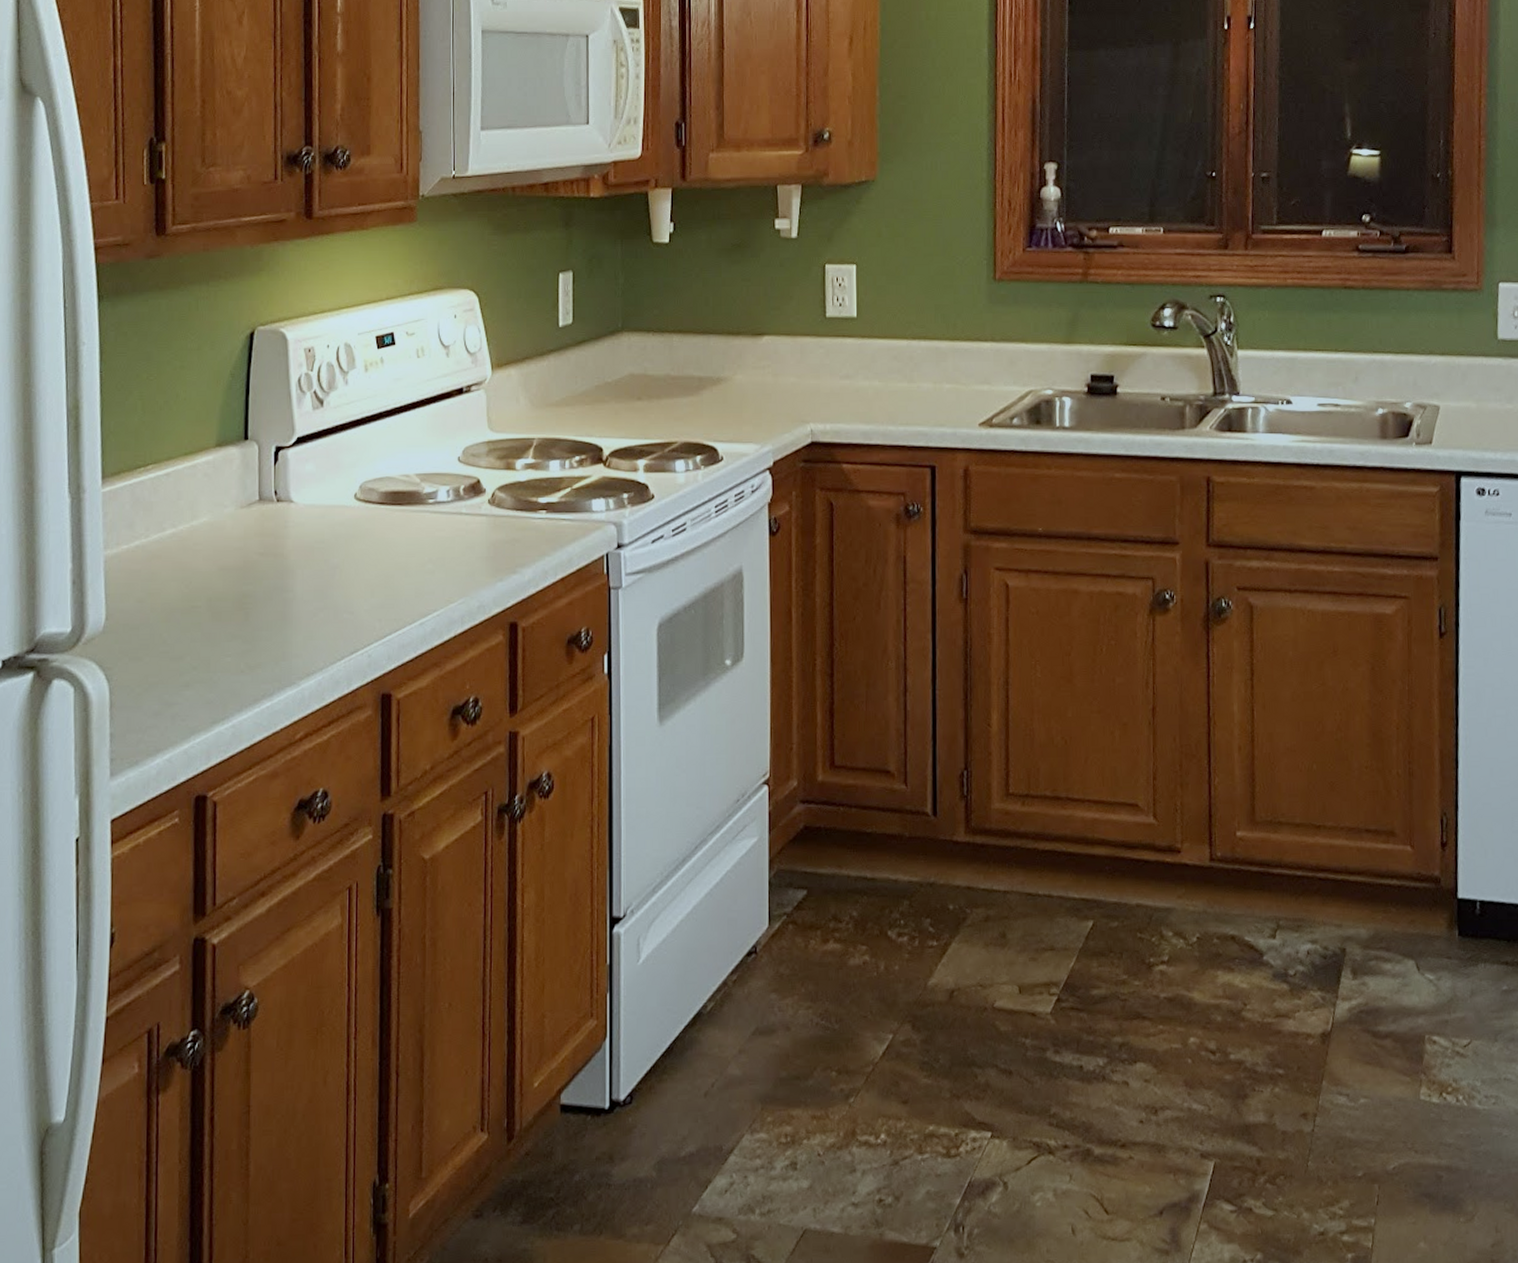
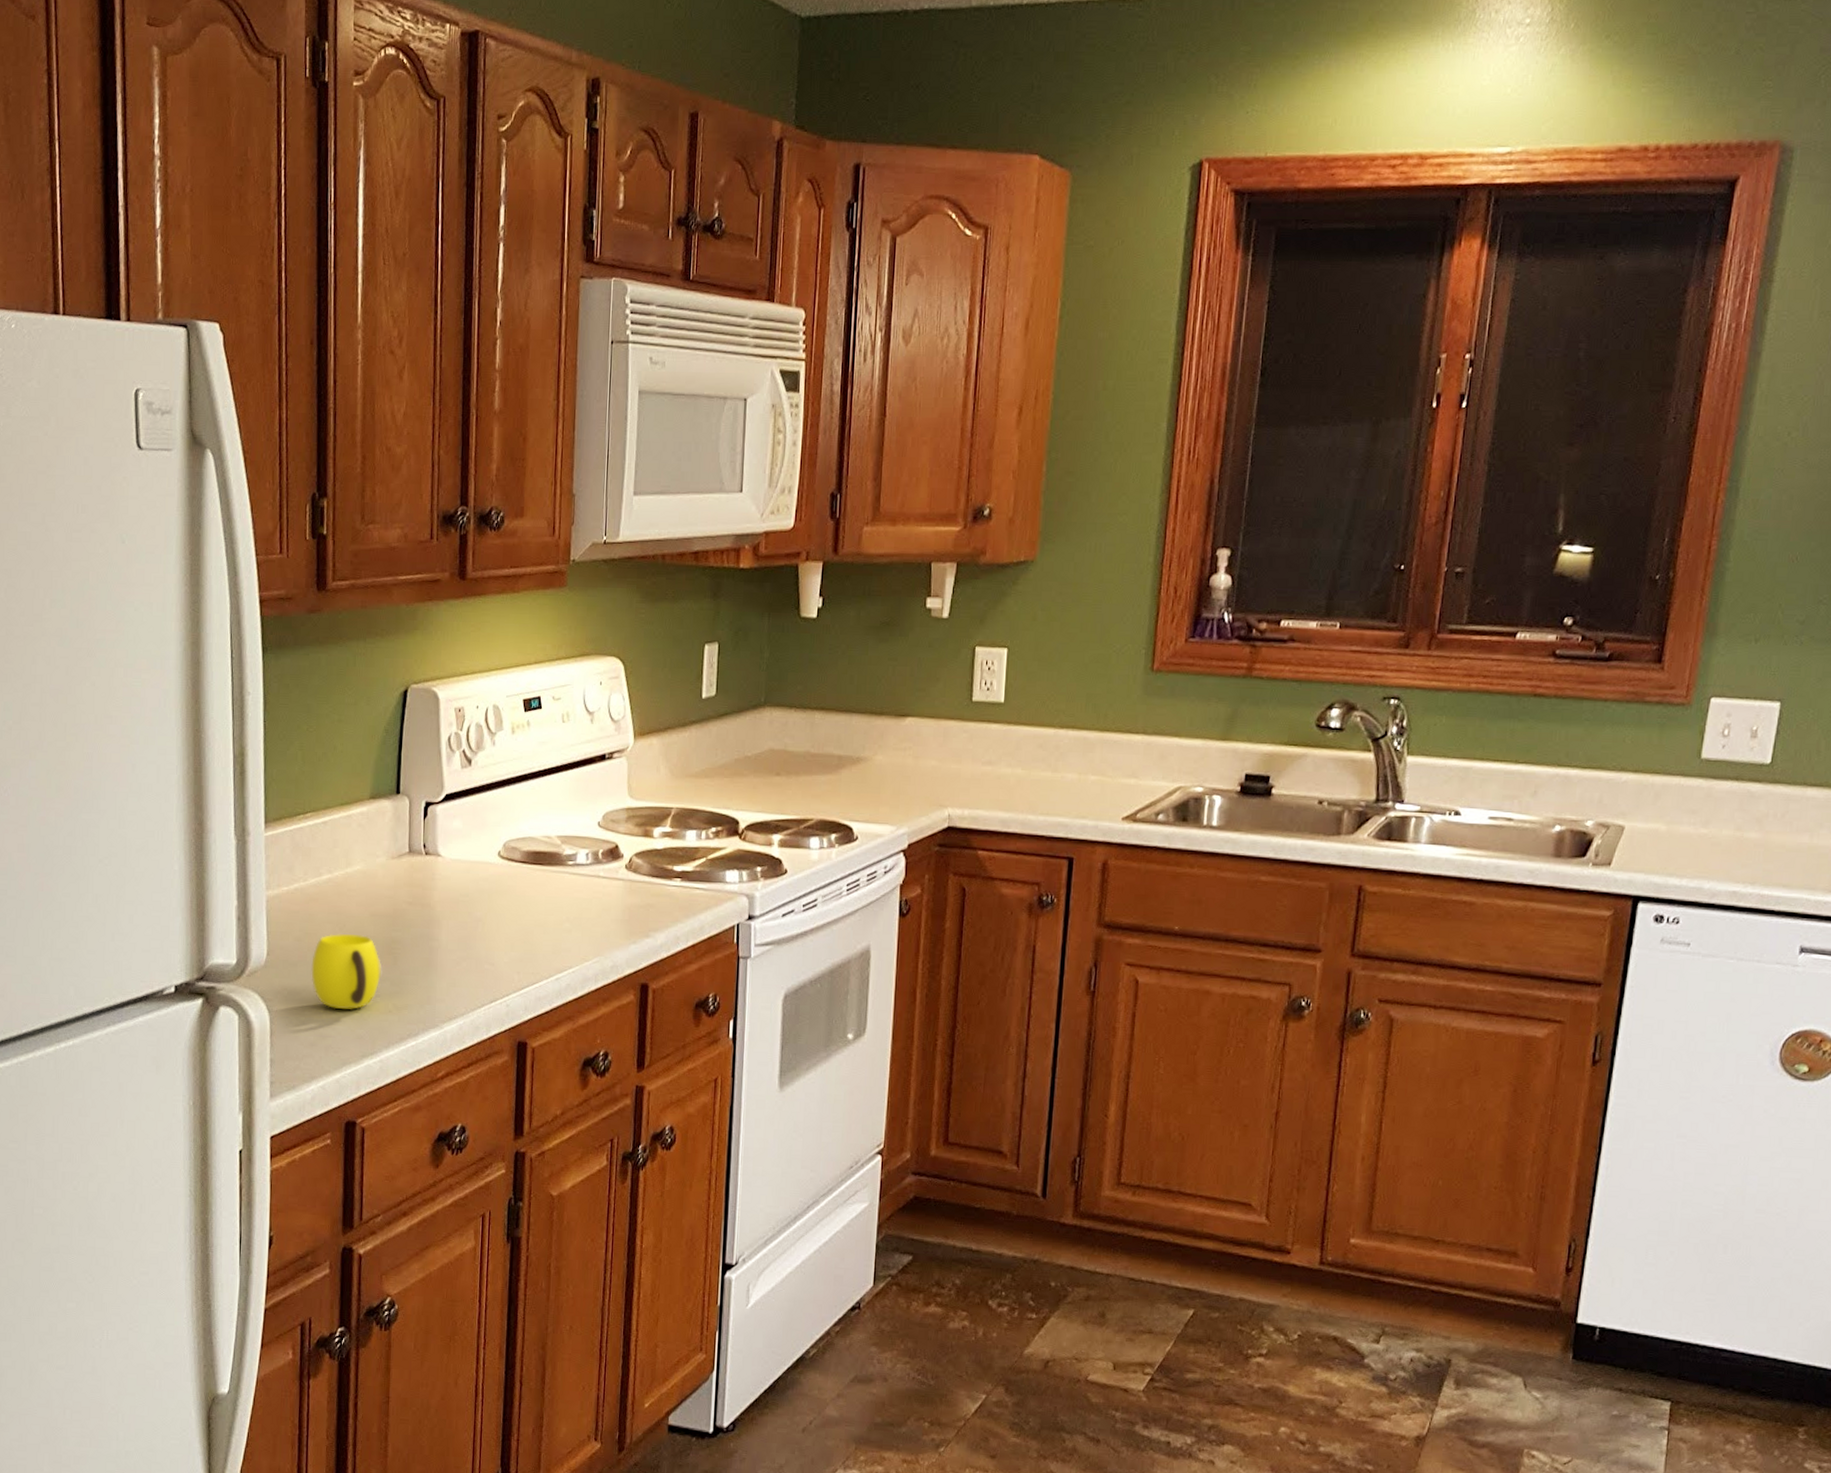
cup: none [155,591,233,673] -> present [311,934,382,1009]

